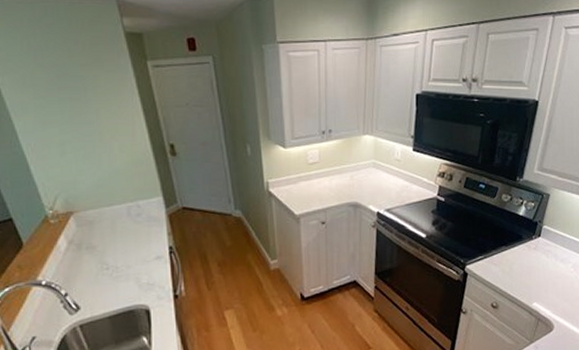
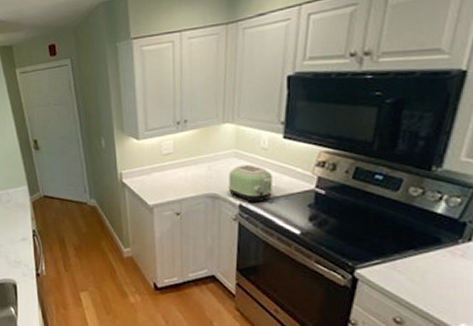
toaster: none [367,175,405,210] -> present [228,165,273,203]

